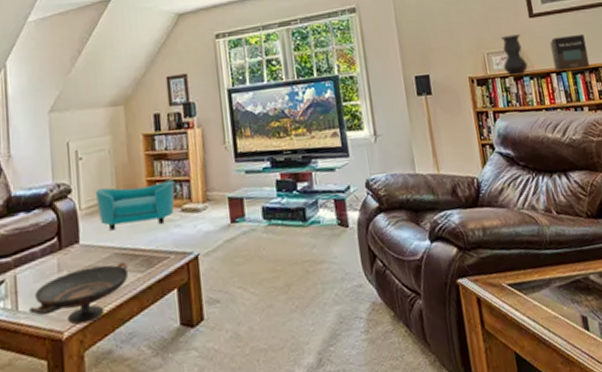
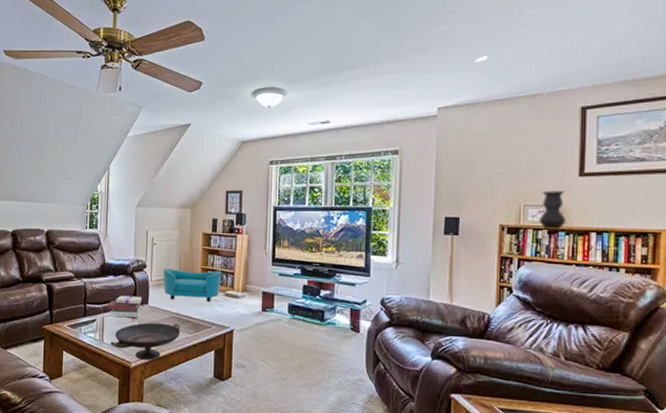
books: none [19,233,72,272] -> present [106,295,143,319]
books: present [549,35,590,72] -> none [596,198,639,232]

